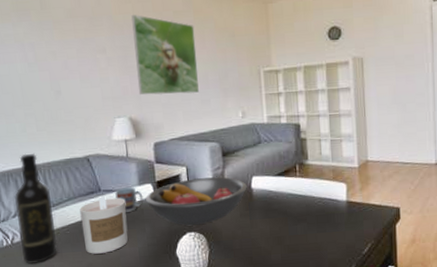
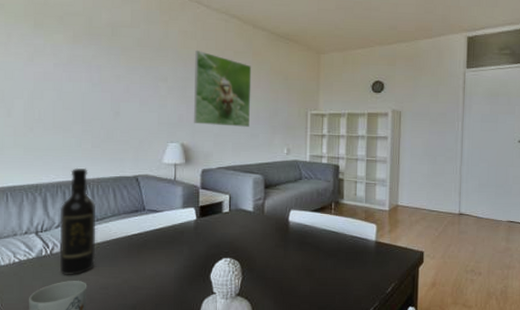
candle: present [80,196,129,254] -> none [122,216,168,271]
cup: present [115,186,144,212] -> none [159,208,185,233]
fruit bowl: present [145,177,247,226] -> none [186,207,285,252]

